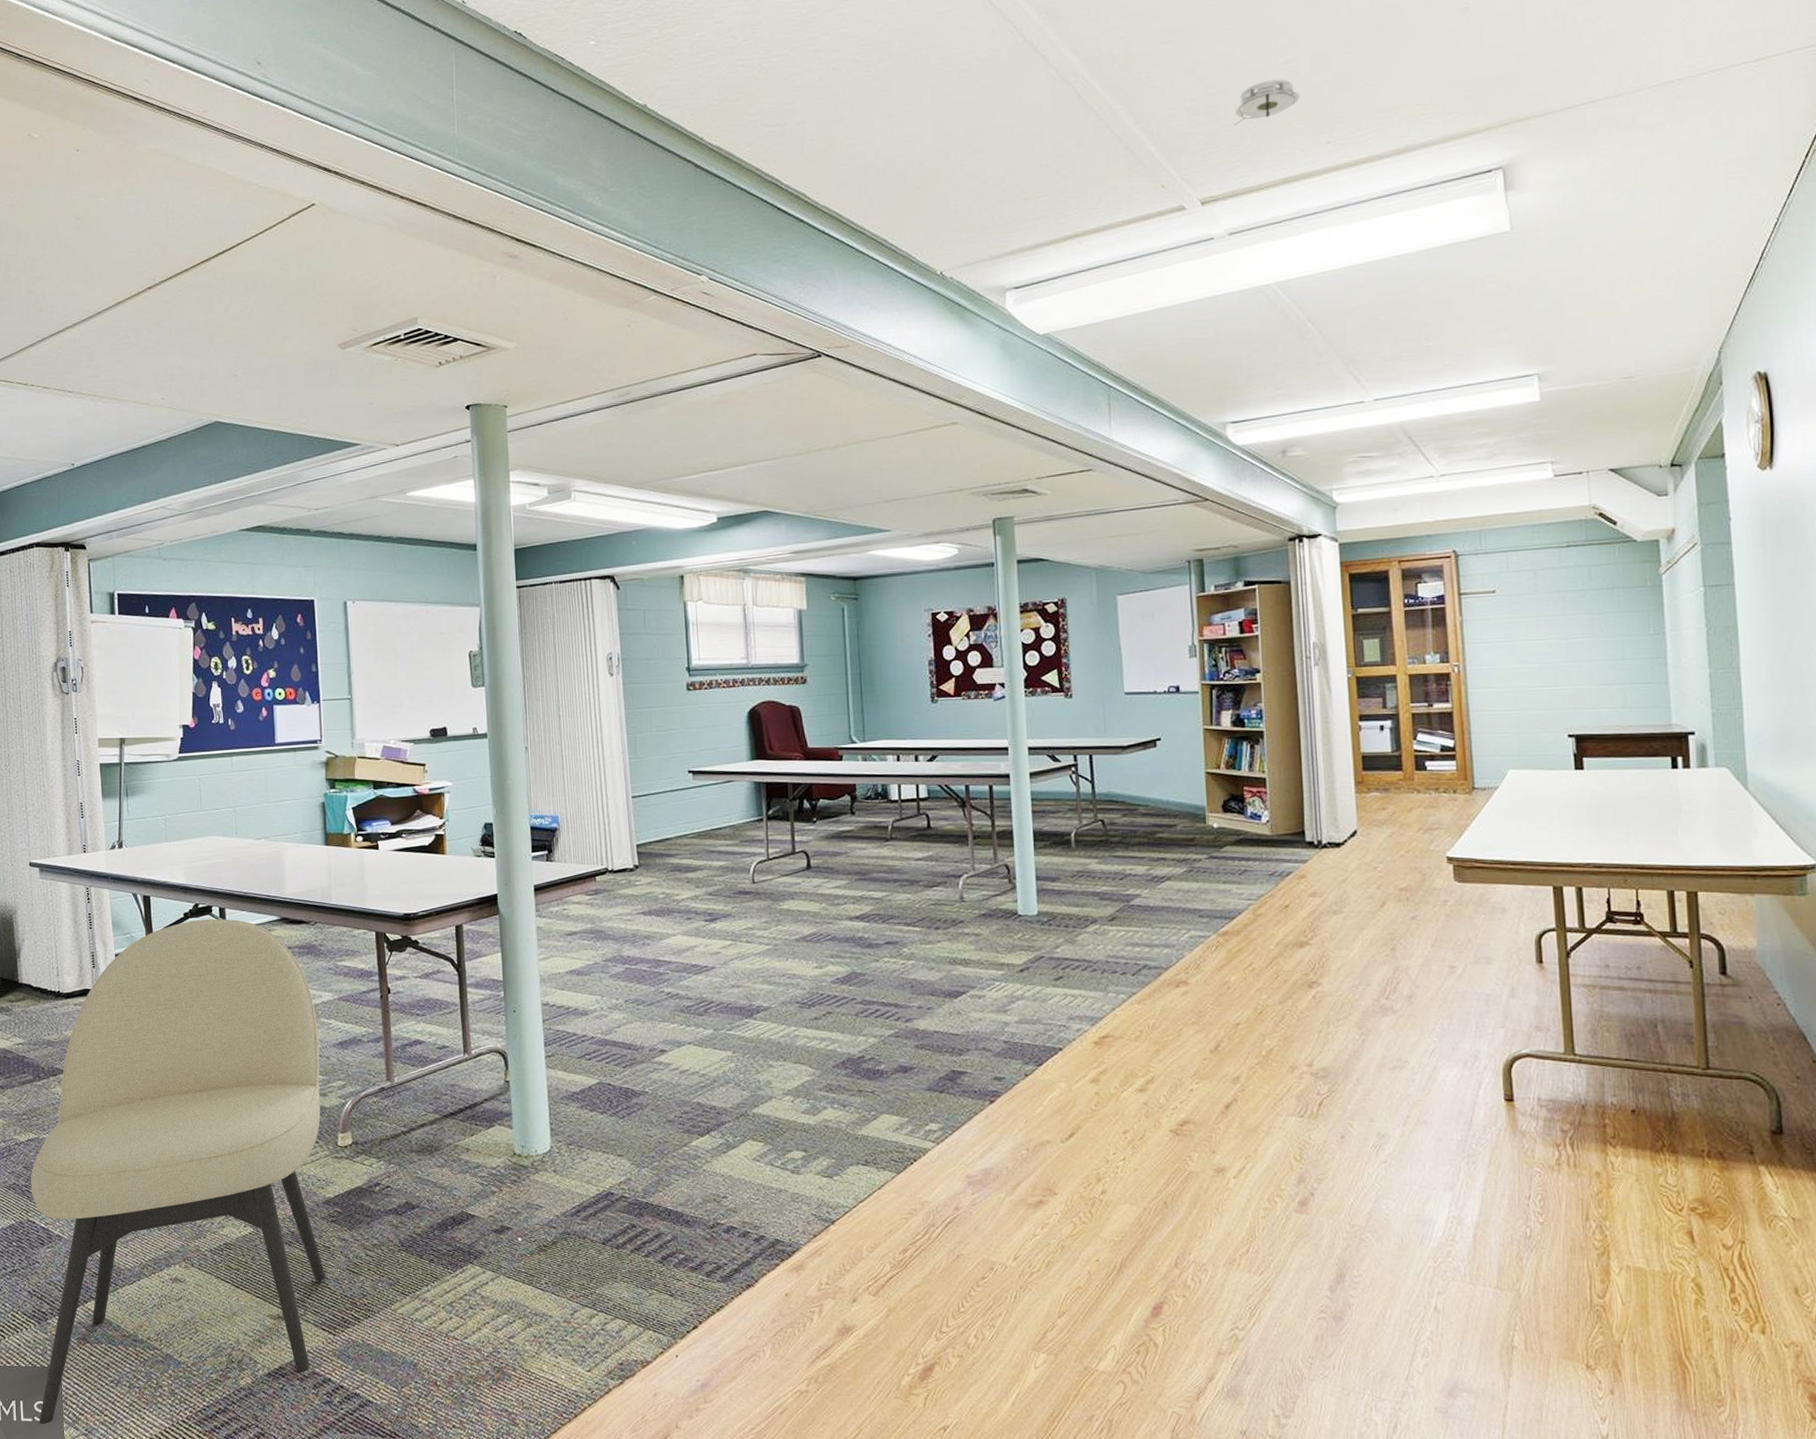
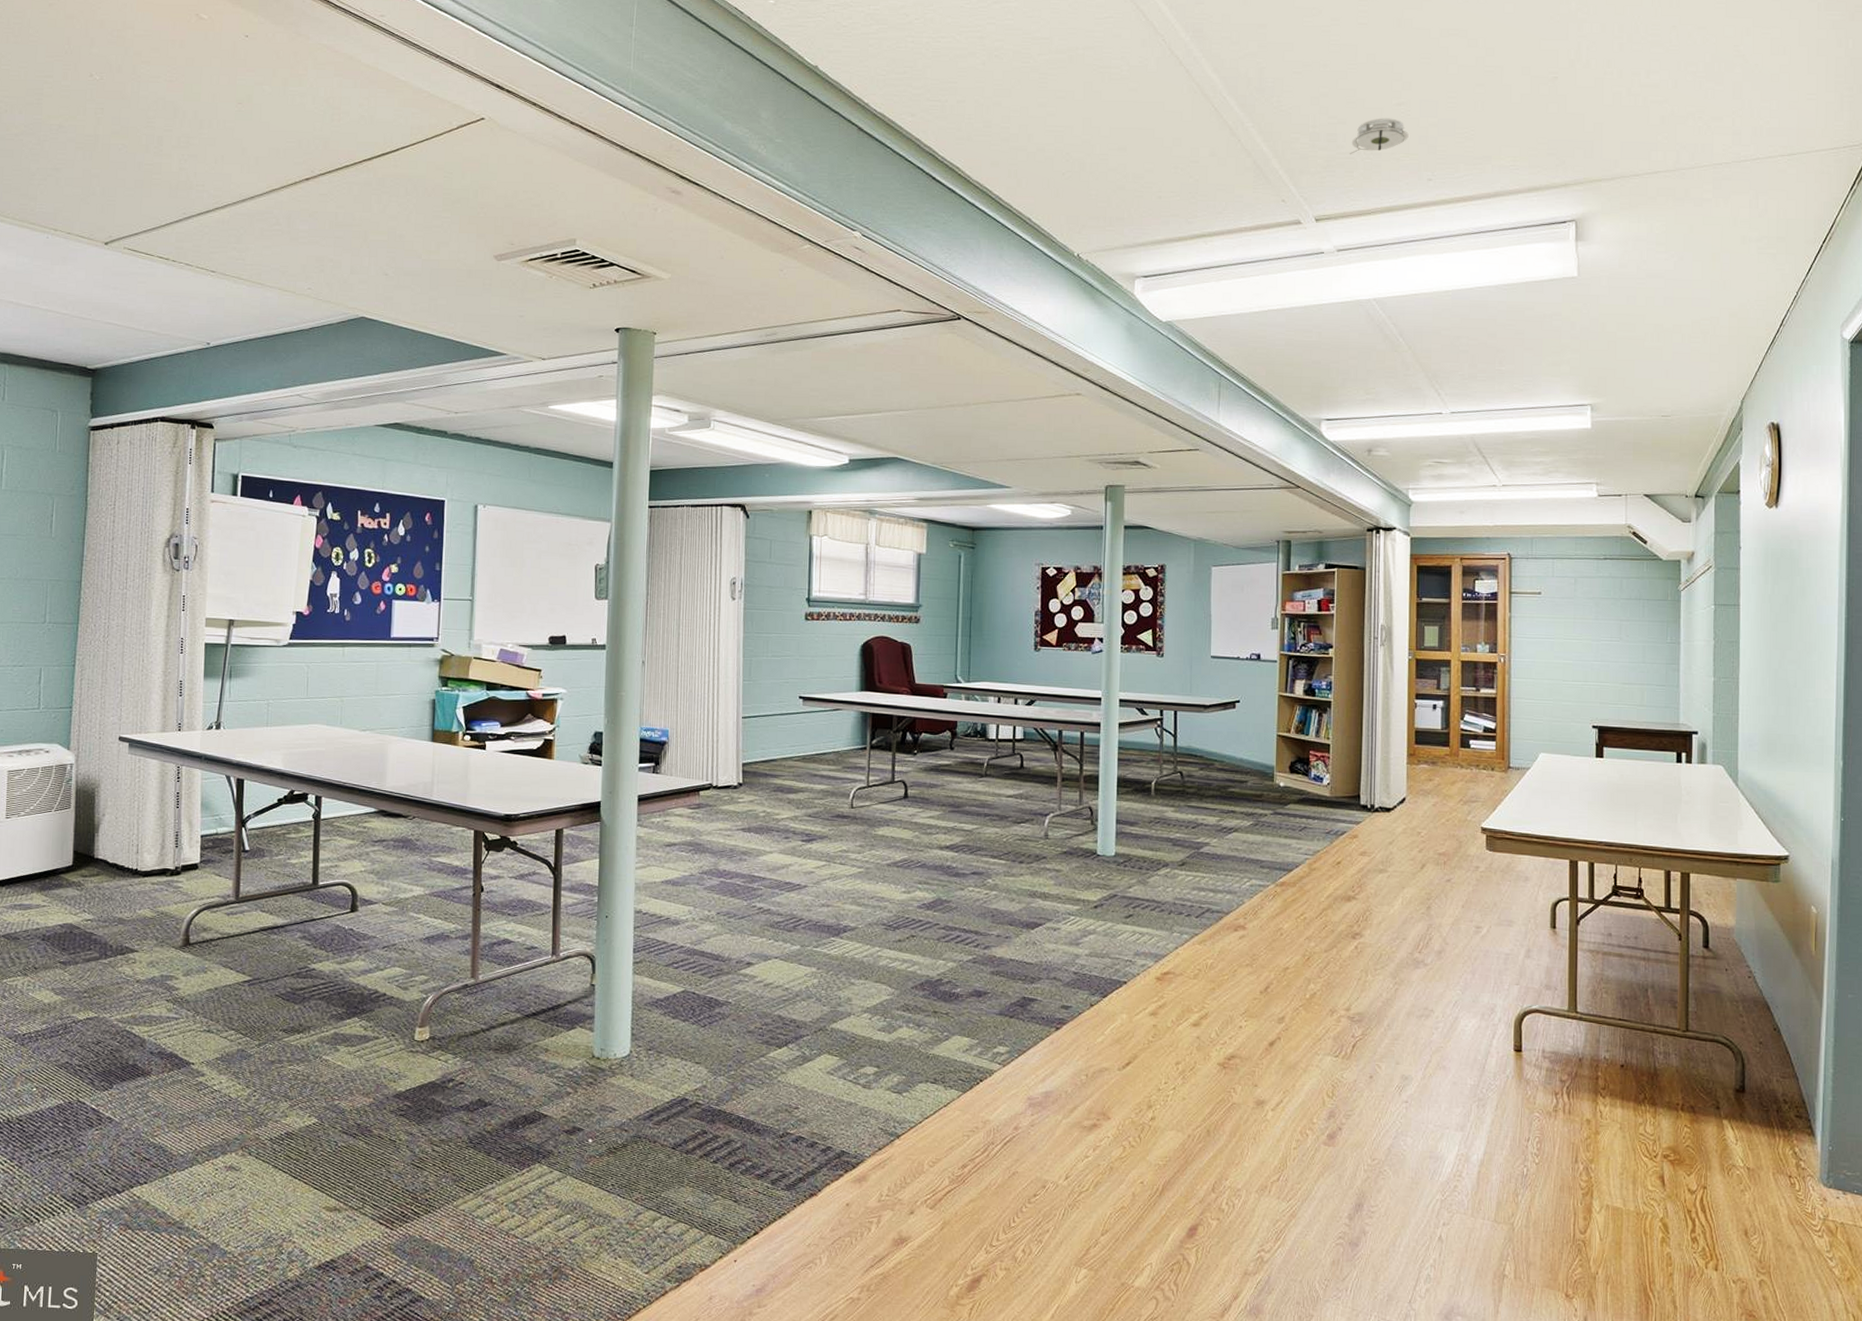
chair: present [30,919,326,1425] -> none [67,806,406,1312]

